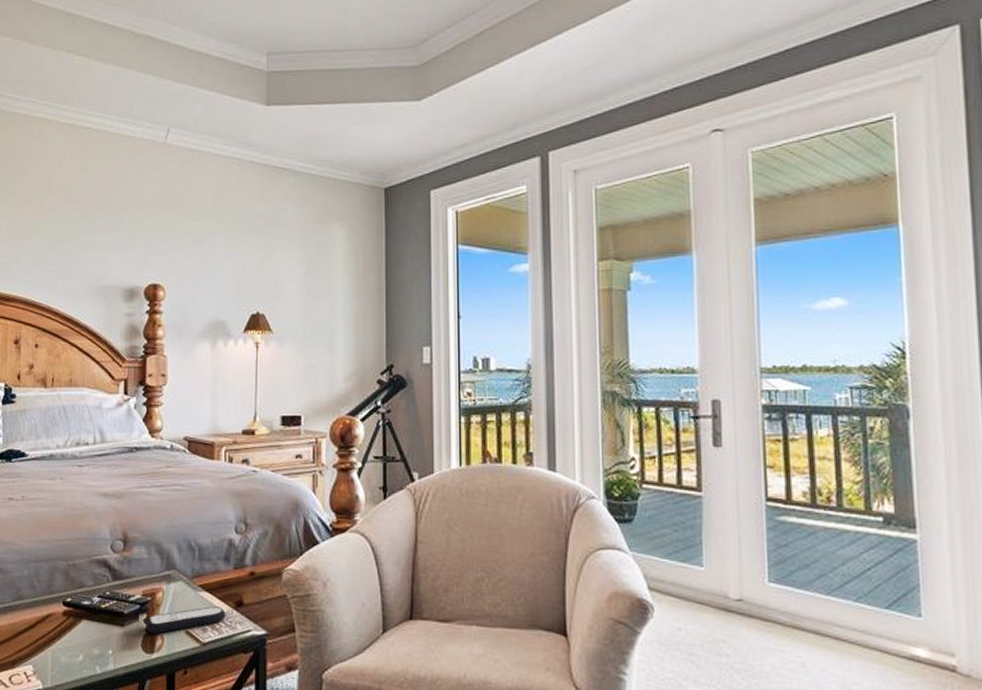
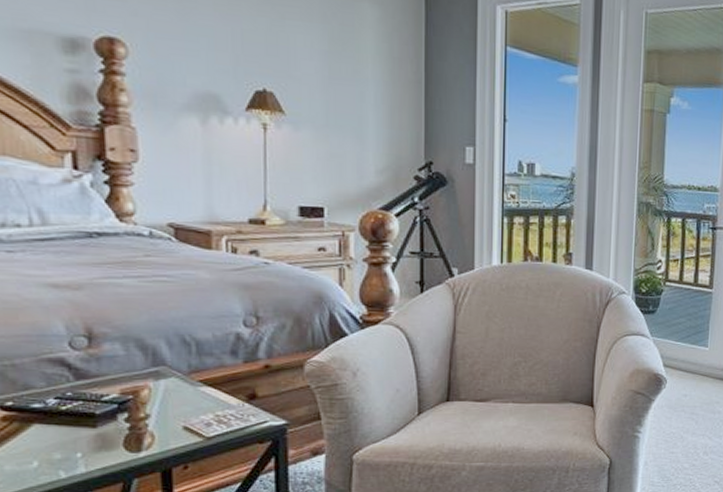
remote control: present [145,606,226,634] -> none [126,401,236,432]

